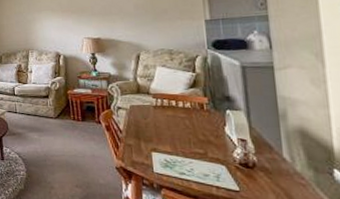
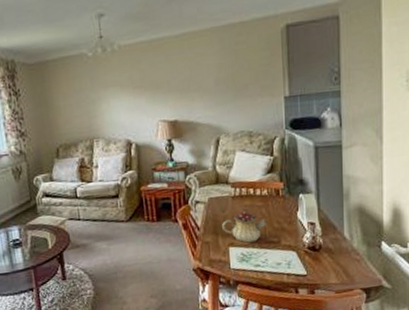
teapot: none [144,118,191,151] -> present [222,208,266,243]

